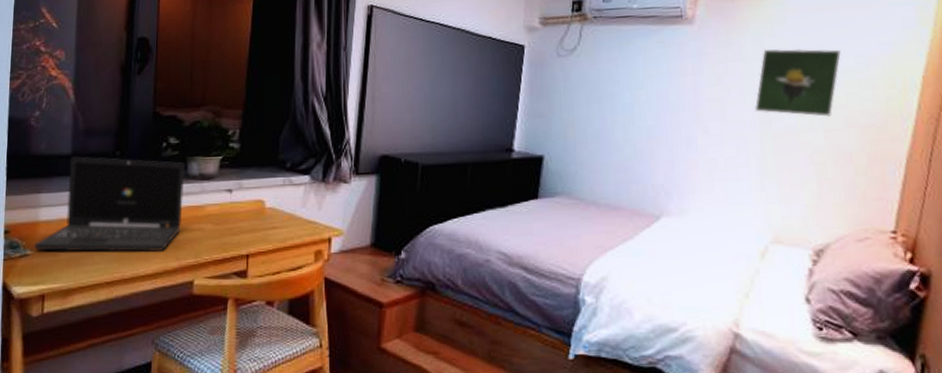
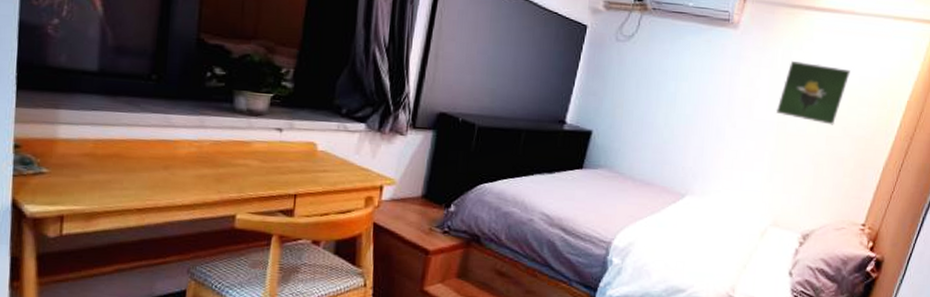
laptop: present [34,156,185,253] -> none [52,74,231,183]

